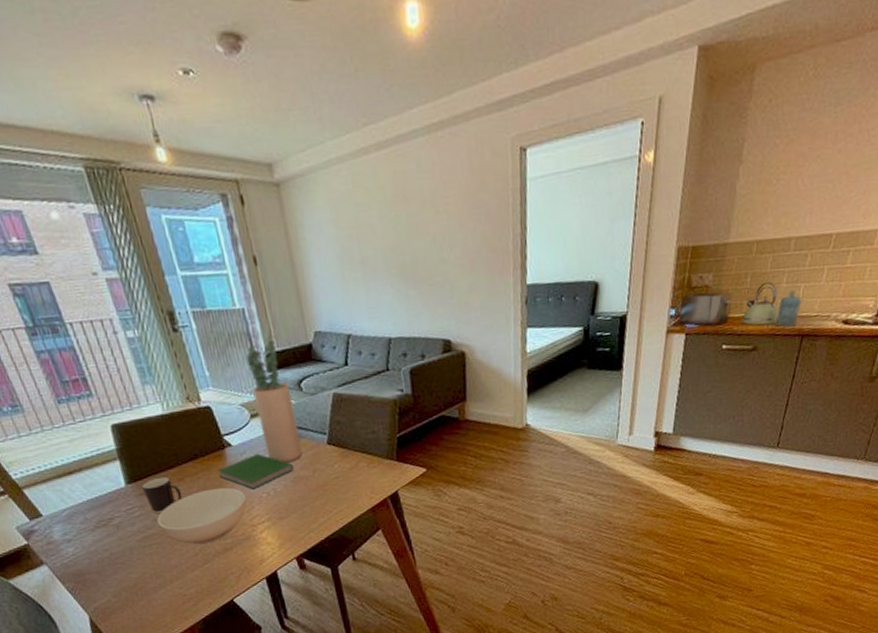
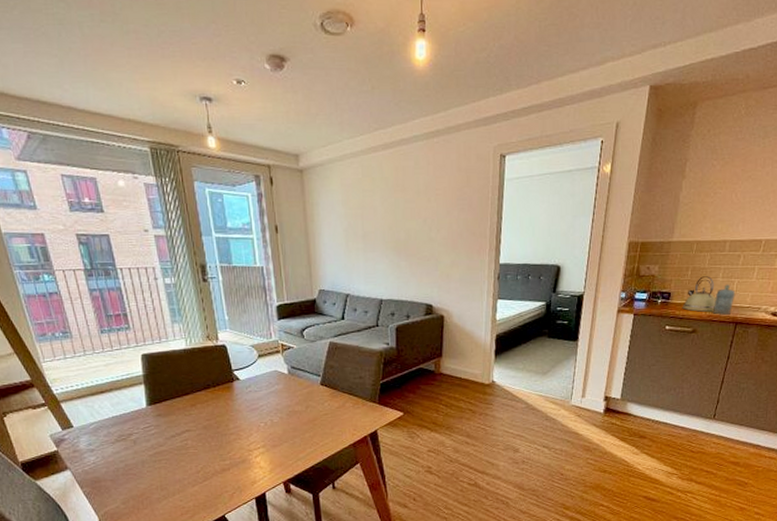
mug: present [141,476,183,514] -> none [159,401,193,434]
bowl: present [157,487,246,544] -> none [169,415,247,463]
hardcover book: present [218,453,294,490] -> none [226,388,290,419]
vase: present [246,328,302,463] -> none [261,284,298,398]
toaster: present [679,291,732,327] -> none [629,280,674,310]

